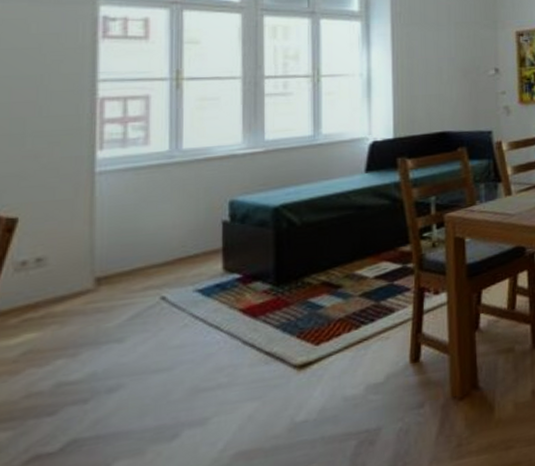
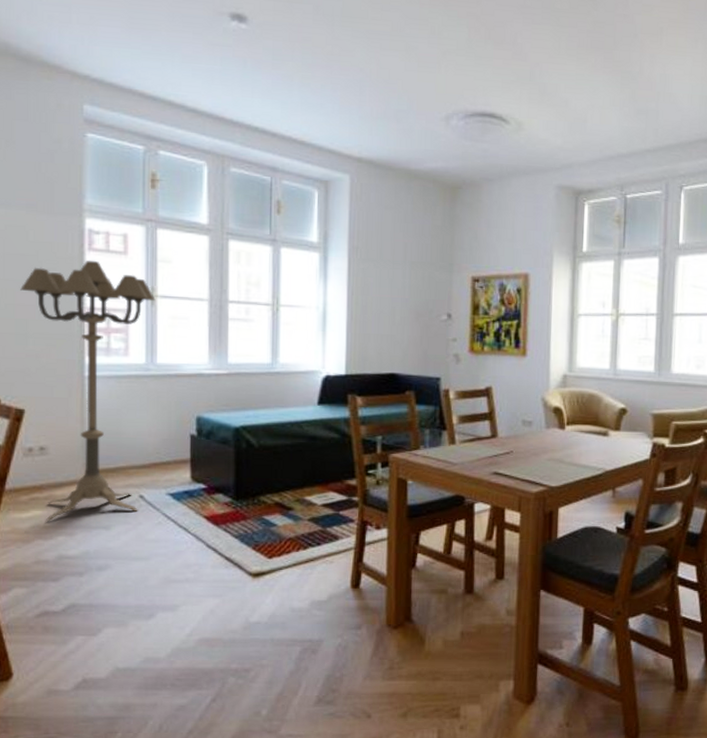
floor lamp: none [18,47,181,345] -> present [20,260,156,522]

